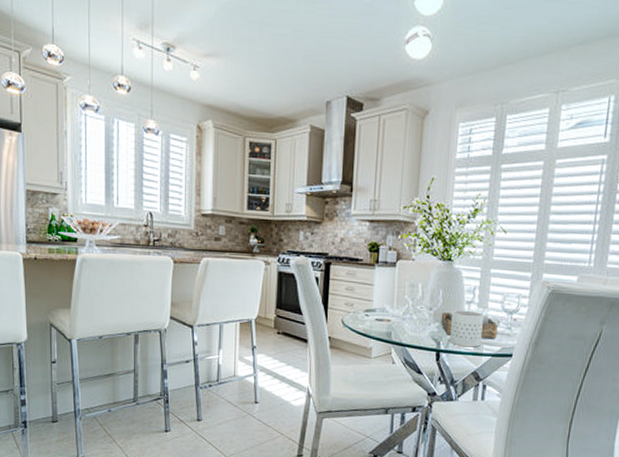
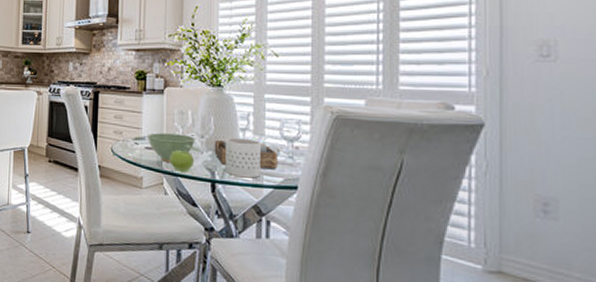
bowl: none [378,305,424,333] -> present [148,133,195,162]
fruit: none [398,316,430,342] -> present [169,144,202,172]

